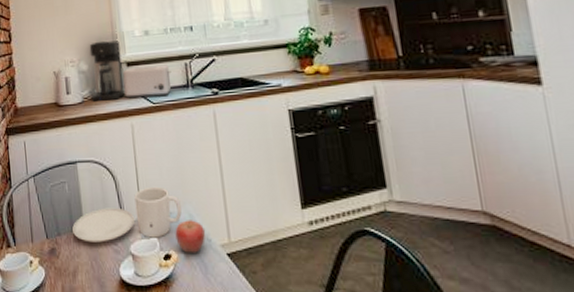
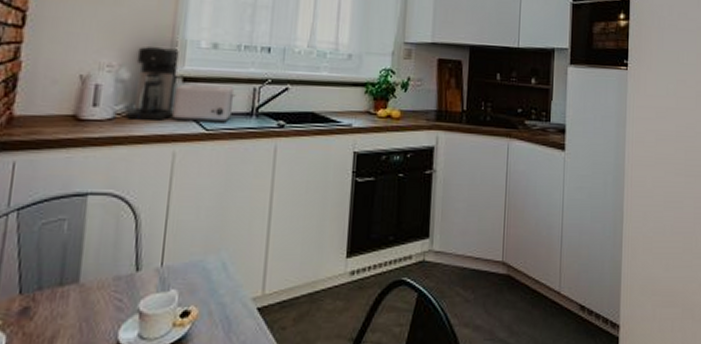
plate: present [72,207,135,242] -> none [62,254,153,298]
mug: present [134,186,182,238] -> none [154,228,215,291]
fruit: present [175,220,206,253] -> none [200,269,238,309]

